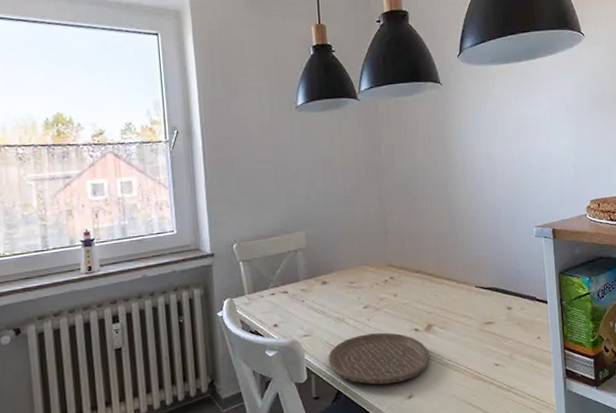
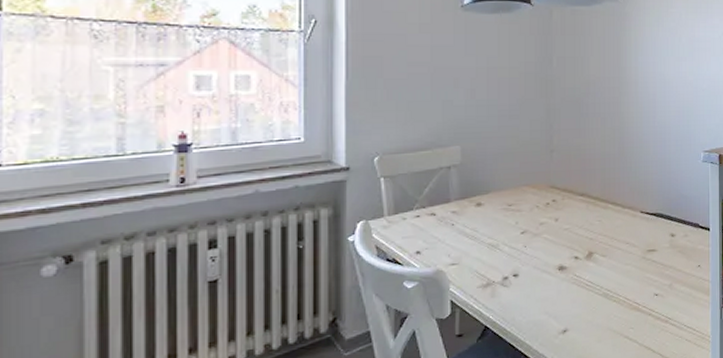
plate: present [328,332,430,385] -> none [476,260,589,319]

